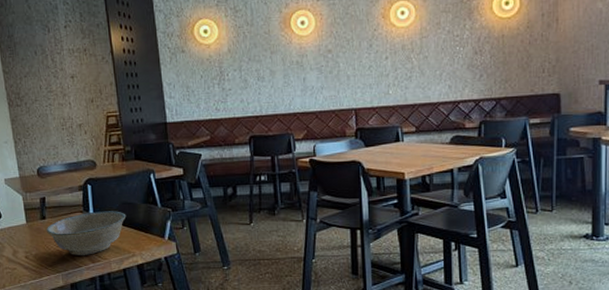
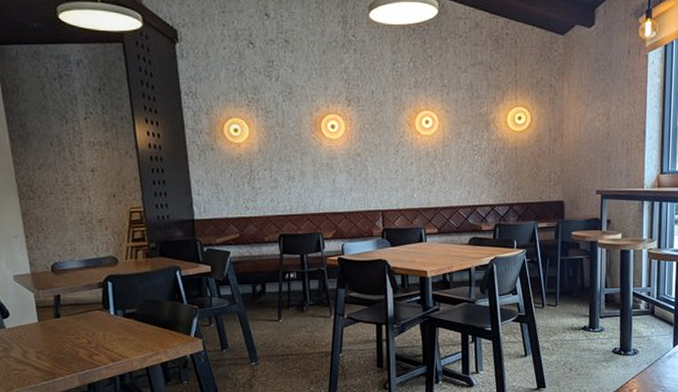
ceramic bowl: present [46,211,126,255] -> none [60,308,150,355]

